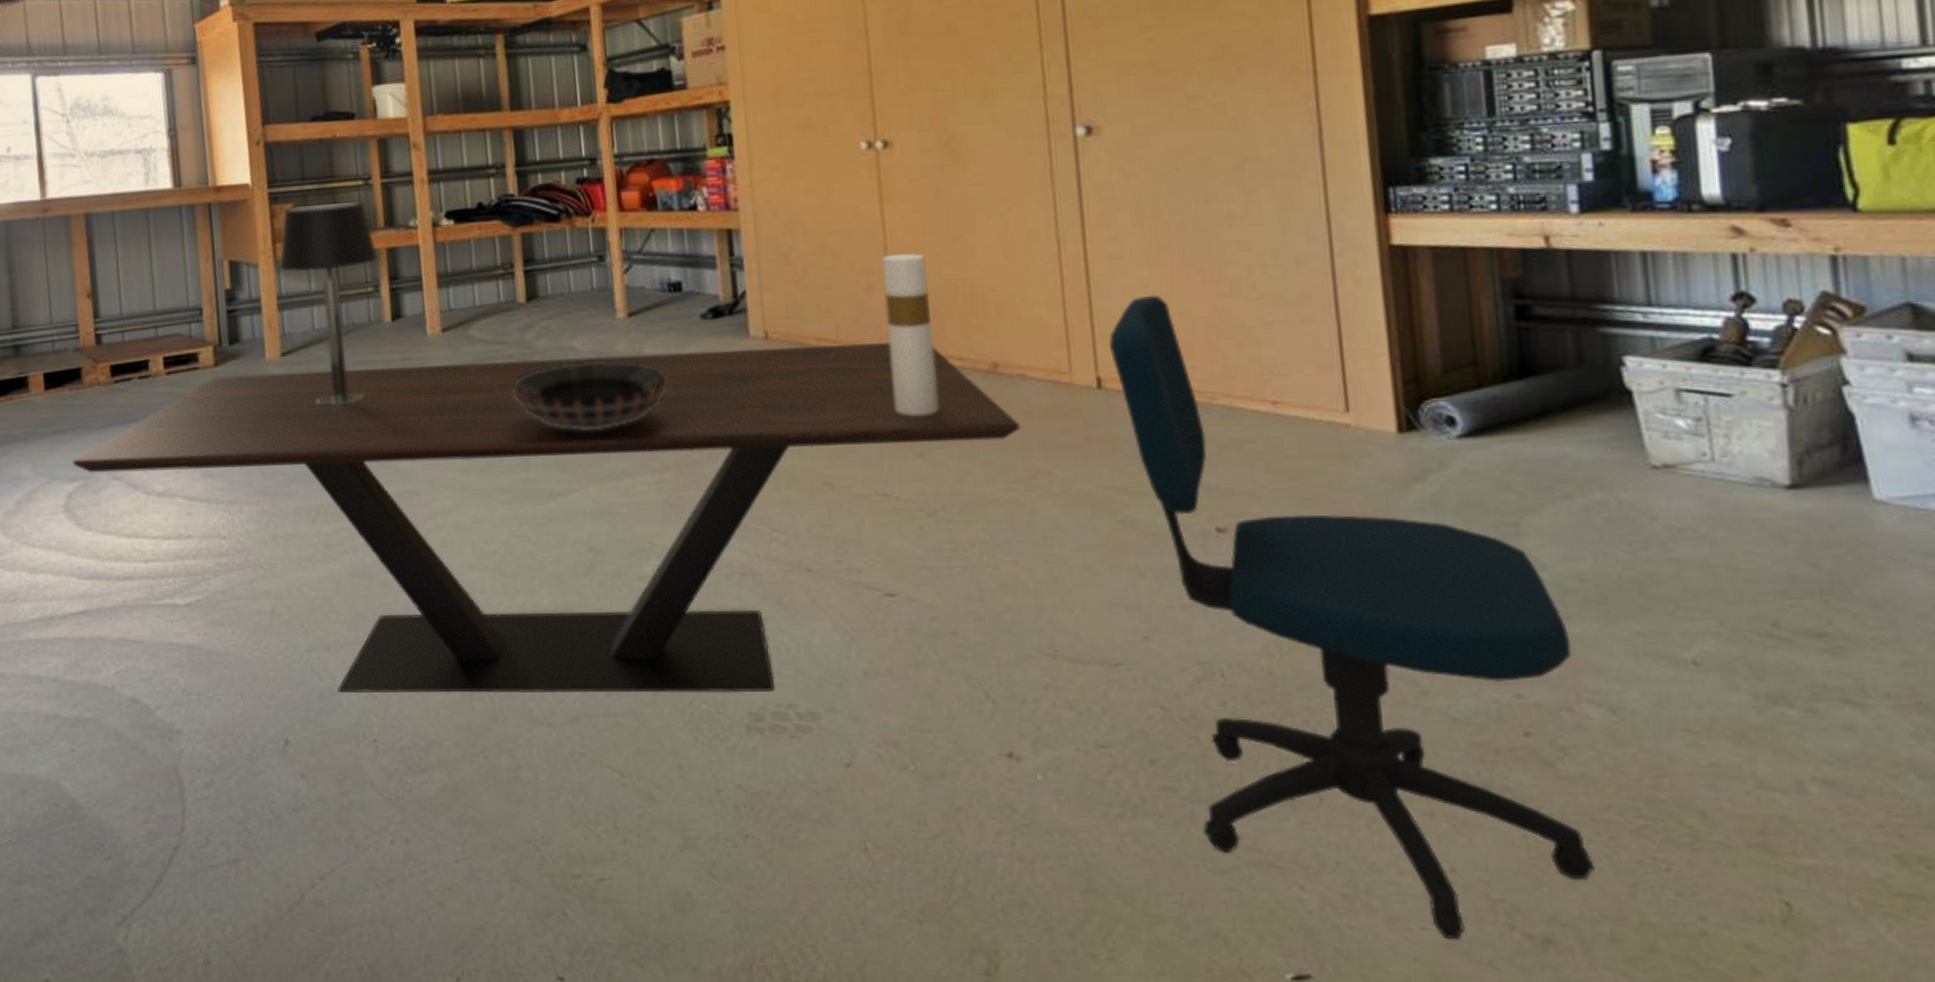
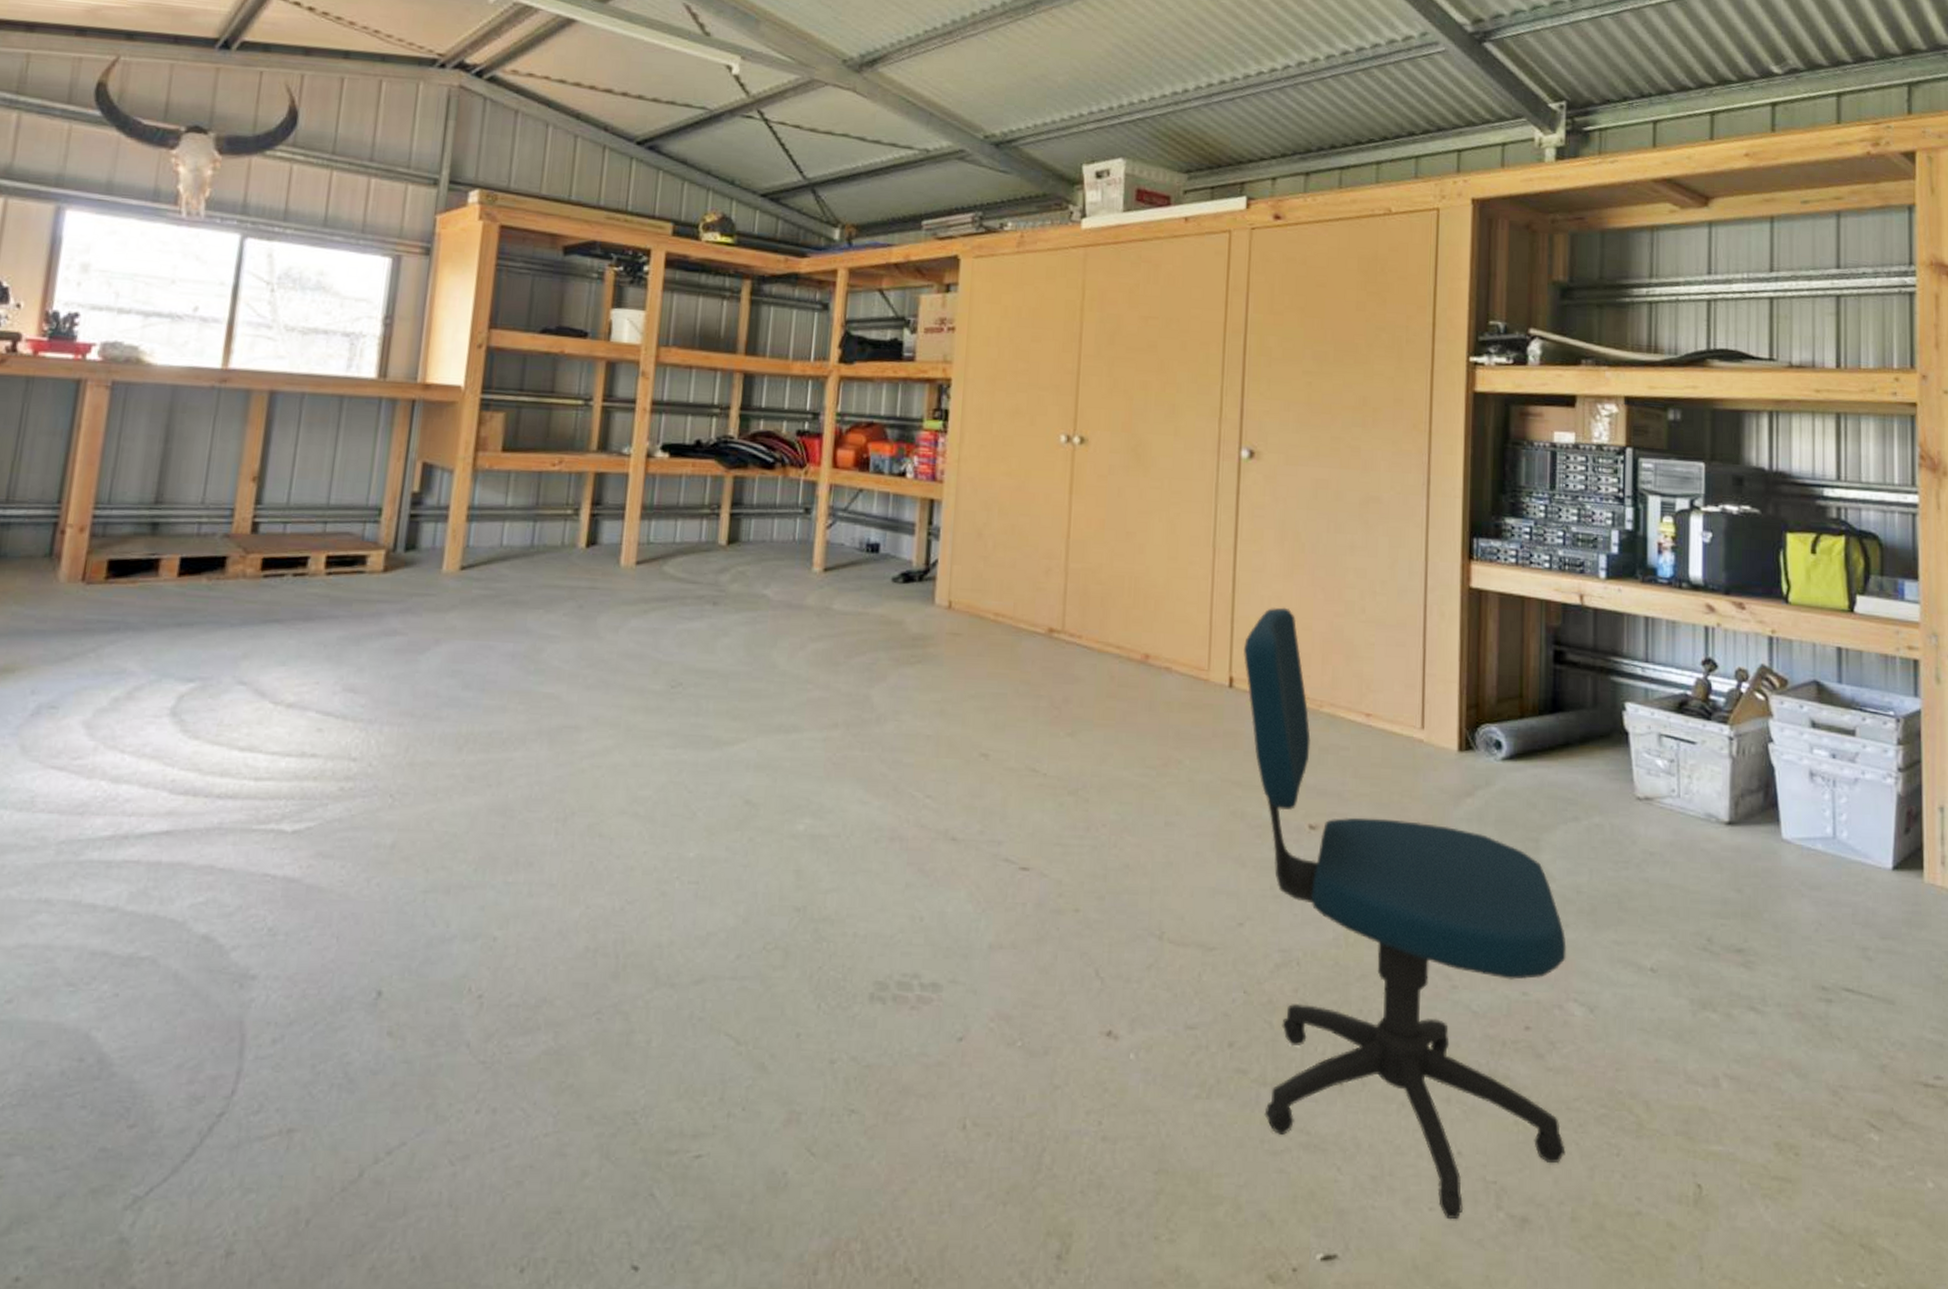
dining table: present [72,343,1021,694] -> none [192,583,1161,961]
table lamp: present [279,200,379,406] -> none [477,416,585,629]
decorative bowl: present [511,360,670,430] -> none [696,610,854,681]
pump dispenser: present [882,253,939,416] -> none [1055,543,1101,697]

